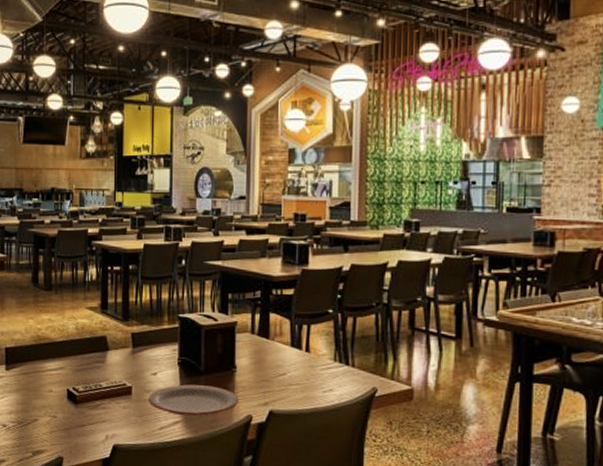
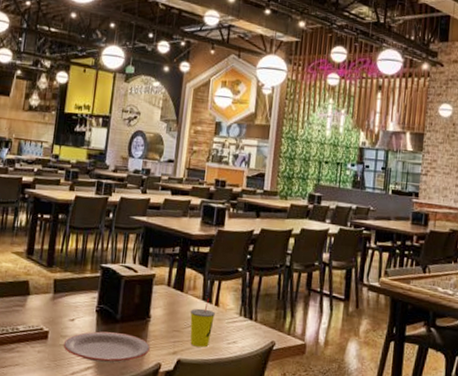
straw: none [278,343,306,397] -> present [190,297,215,348]

